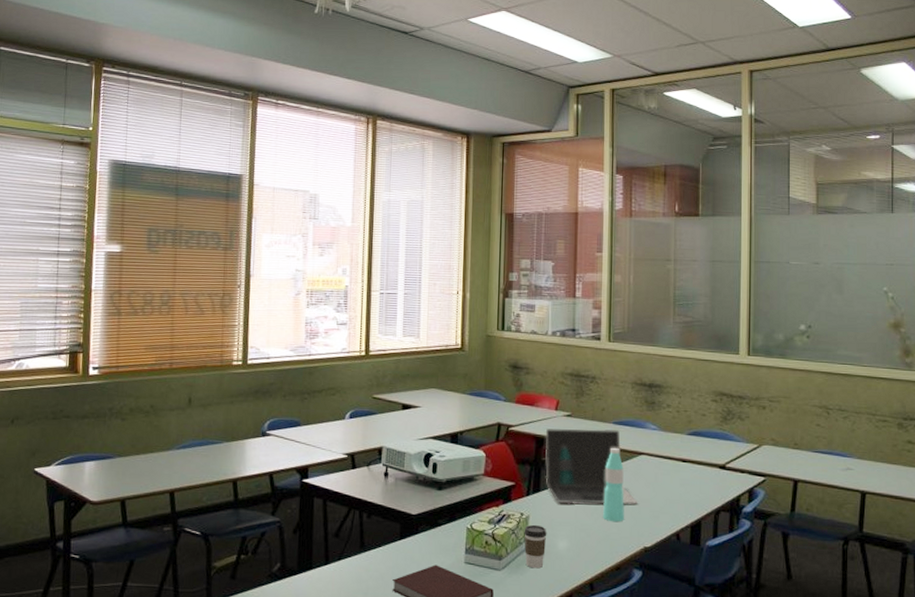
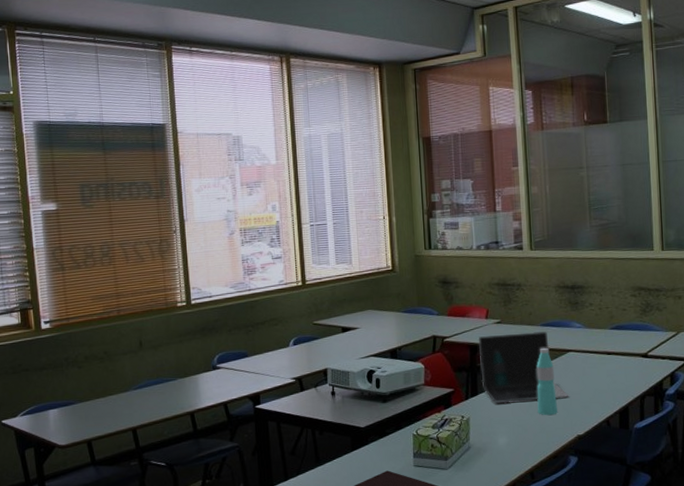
coffee cup: present [524,524,547,569] -> none [466,425,488,465]

